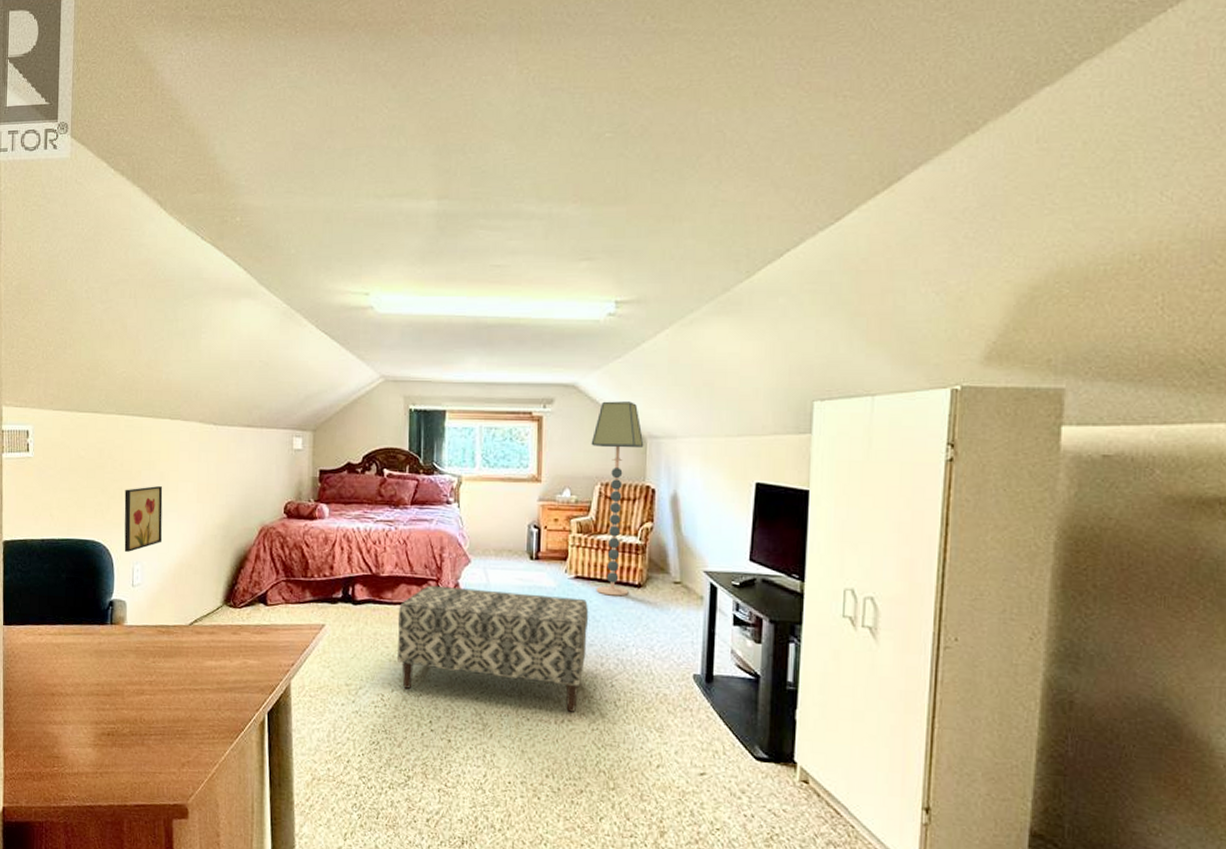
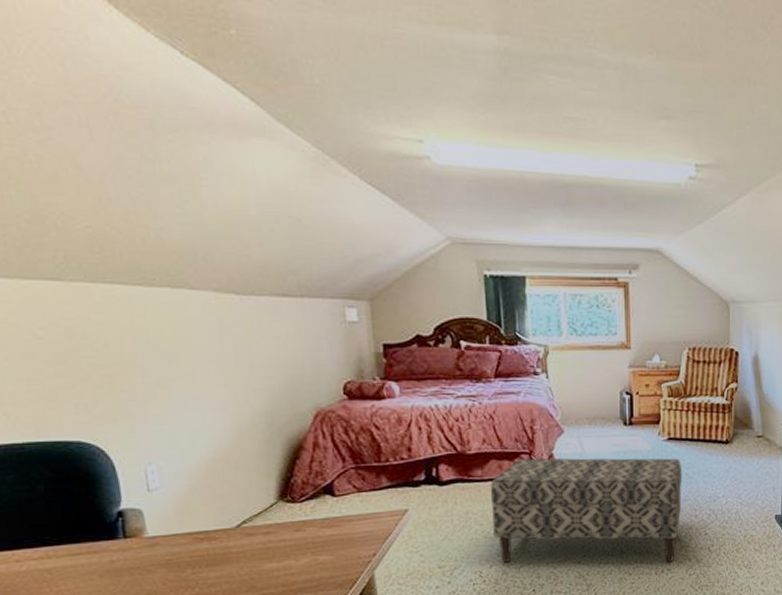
wall art: present [124,486,163,552] -> none [116,371,183,452]
floor lamp: present [591,401,644,596] -> none [677,267,727,453]

